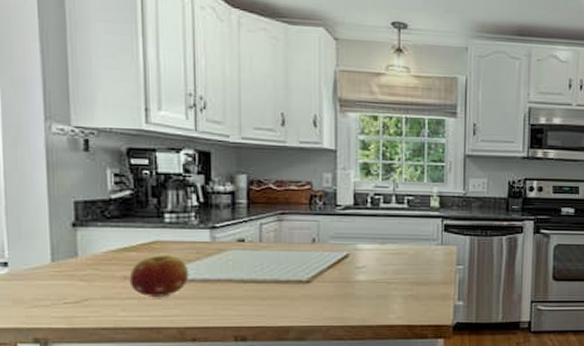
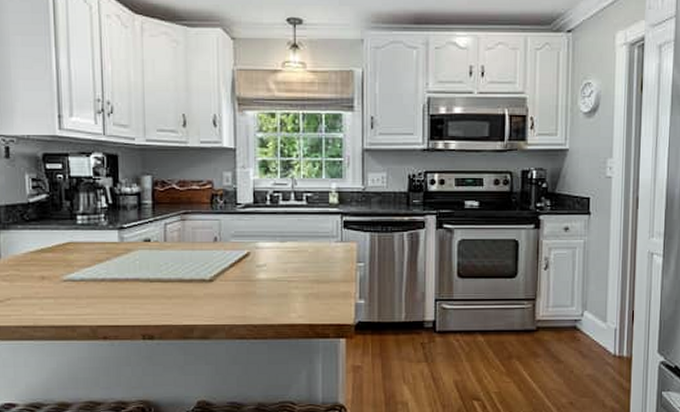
fruit: present [129,255,189,297] -> none [46,255,100,296]

